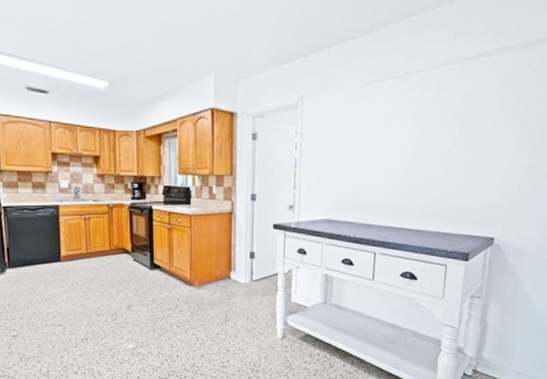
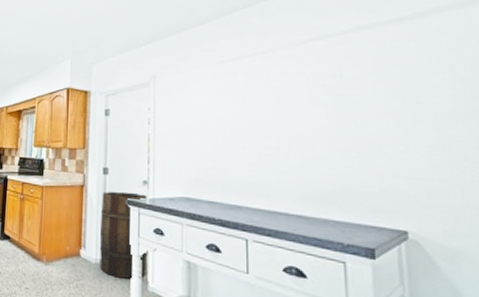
wooden barrel: none [248,216,293,294] -> present [99,191,148,280]

